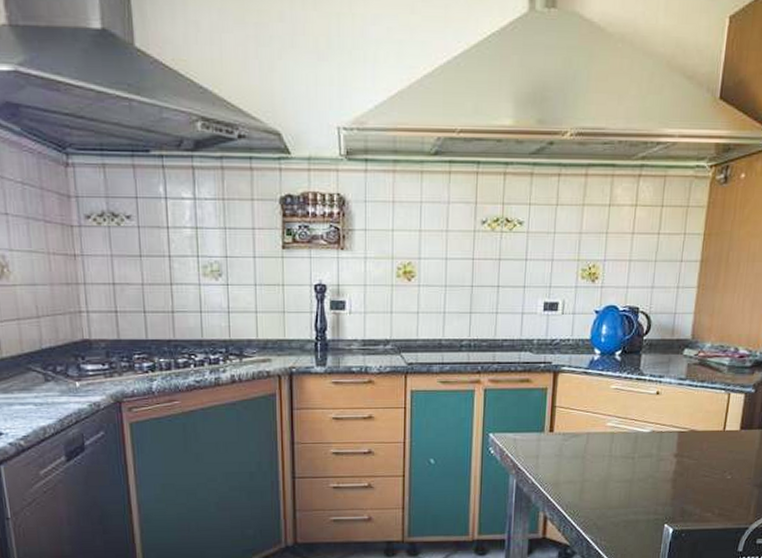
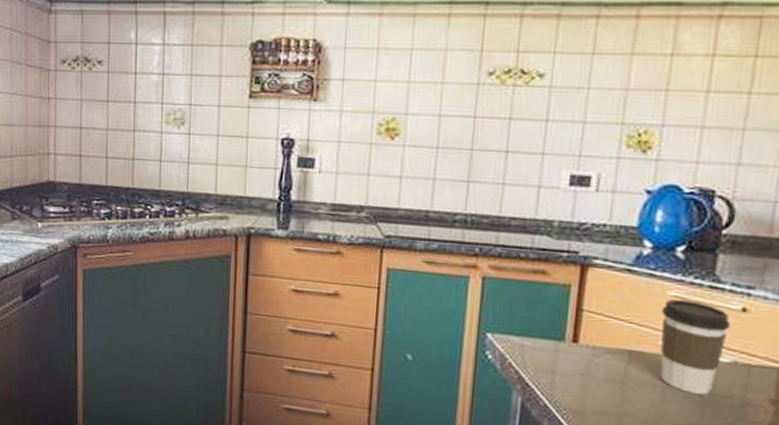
coffee cup: none [607,390,650,458] -> present [660,299,732,395]

